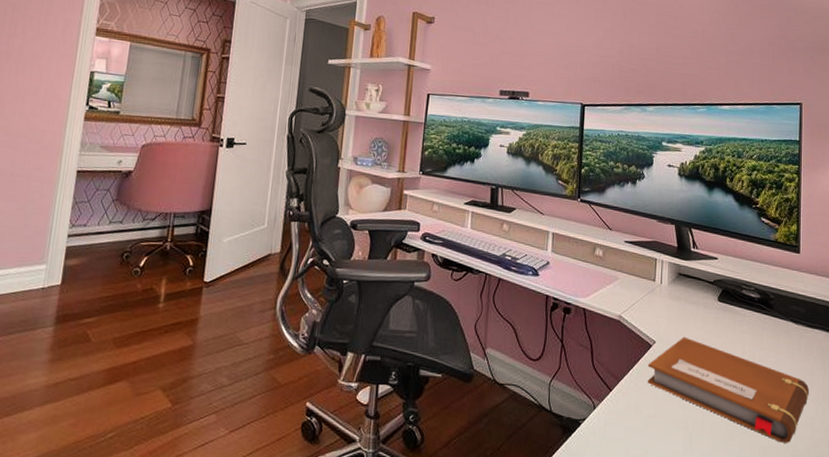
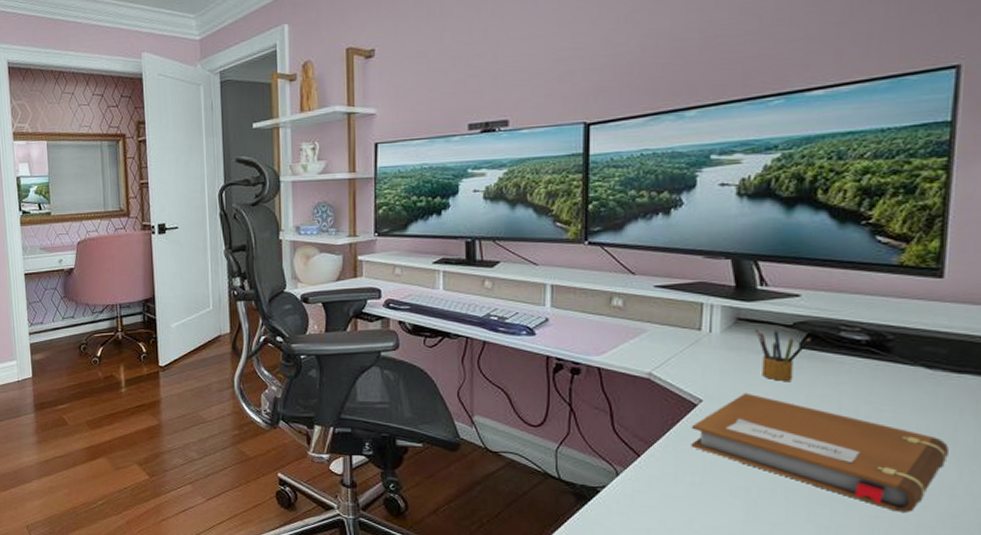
pencil box: none [689,282,725,328] -> present [754,328,811,381]

